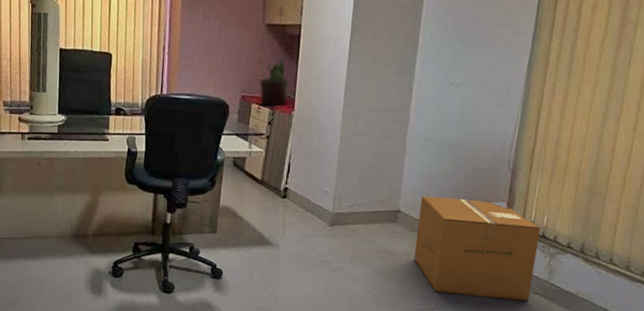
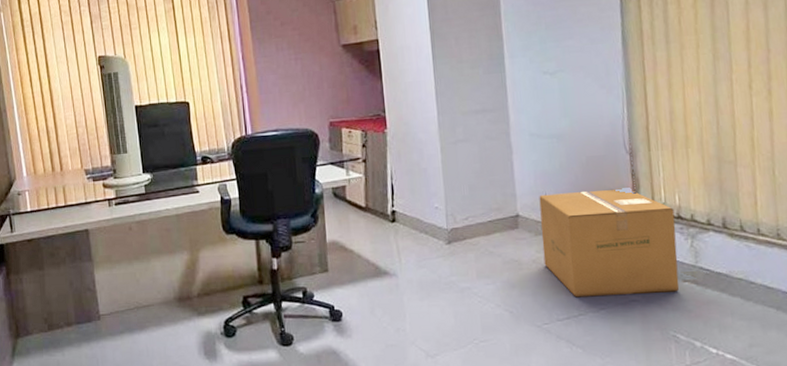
planter: present [259,57,290,107] -> none [340,76,378,128]

